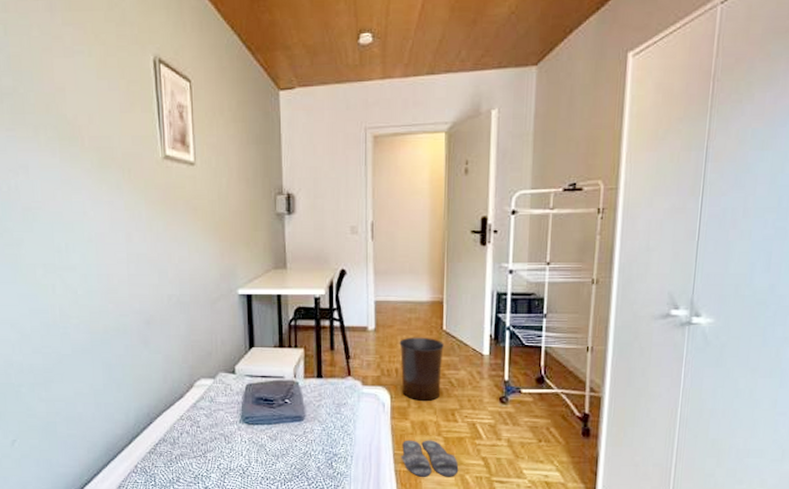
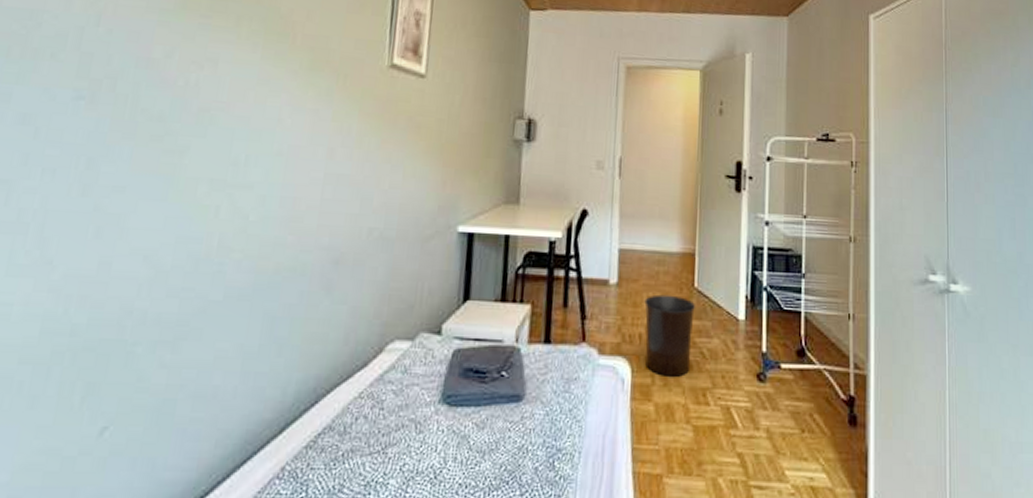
slippers: present [401,440,459,477] -> none [640,429,710,482]

